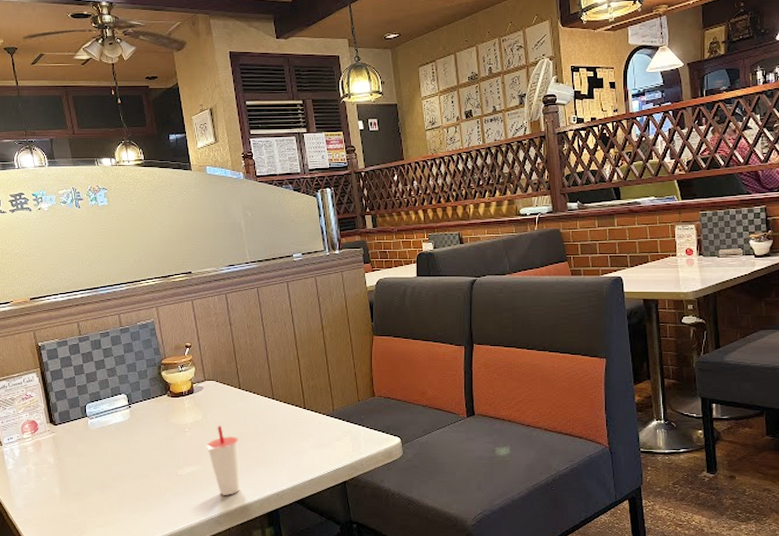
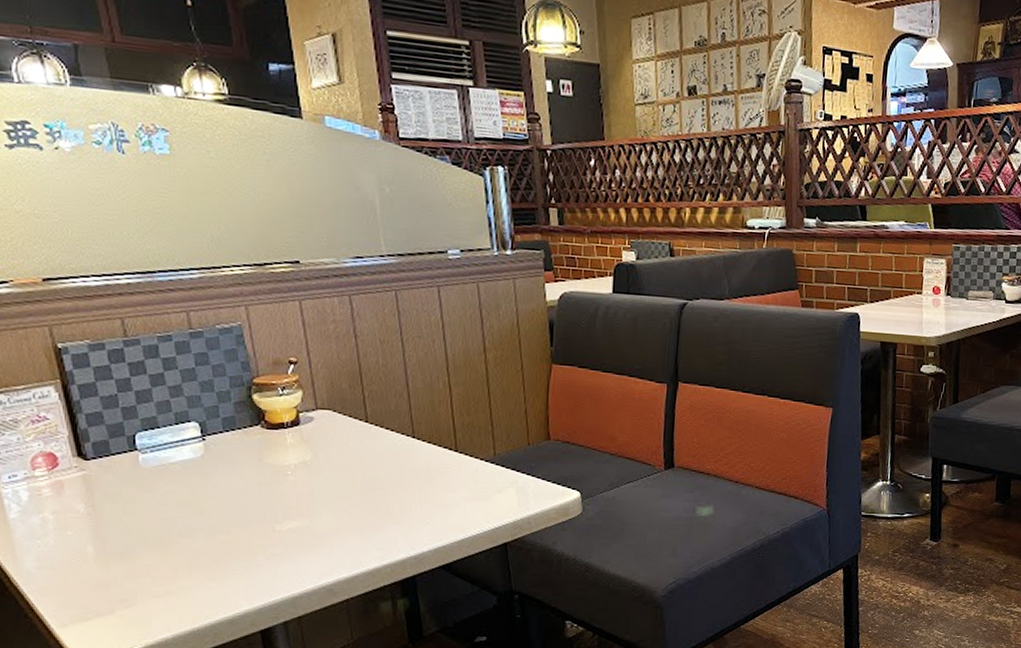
cup: present [206,425,241,495] -> none [316,468,365,558]

